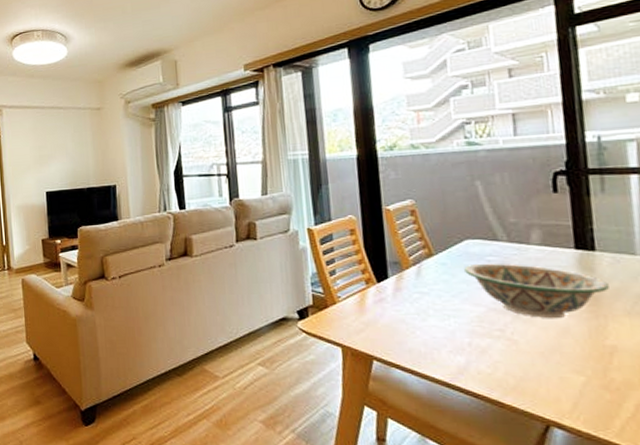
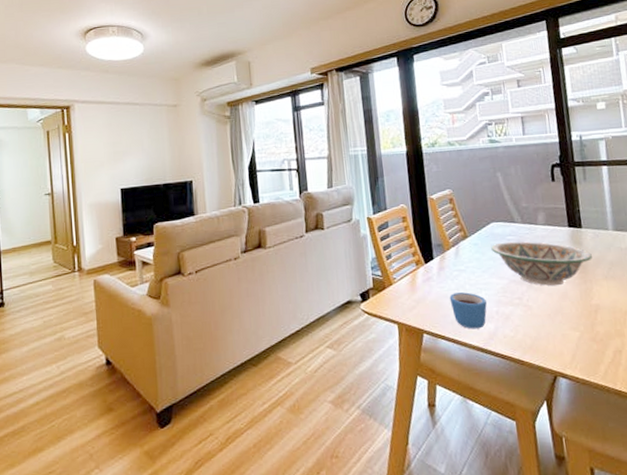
mug: none [407,318,456,361] -> present [449,292,487,329]

